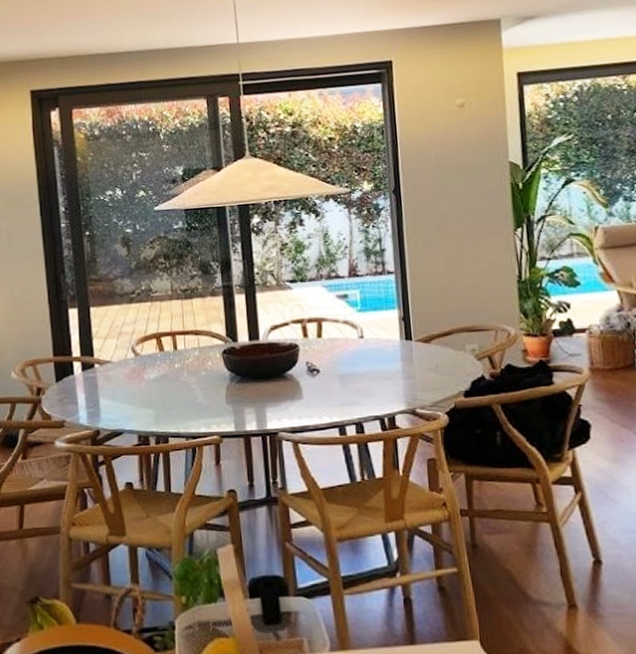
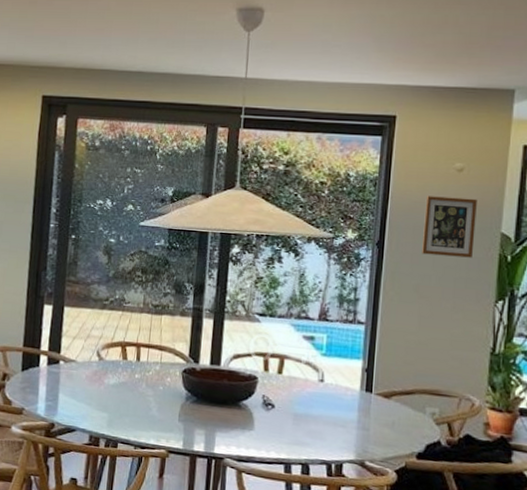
picture frame: none [434,132,486,195] -> present [422,196,477,258]

